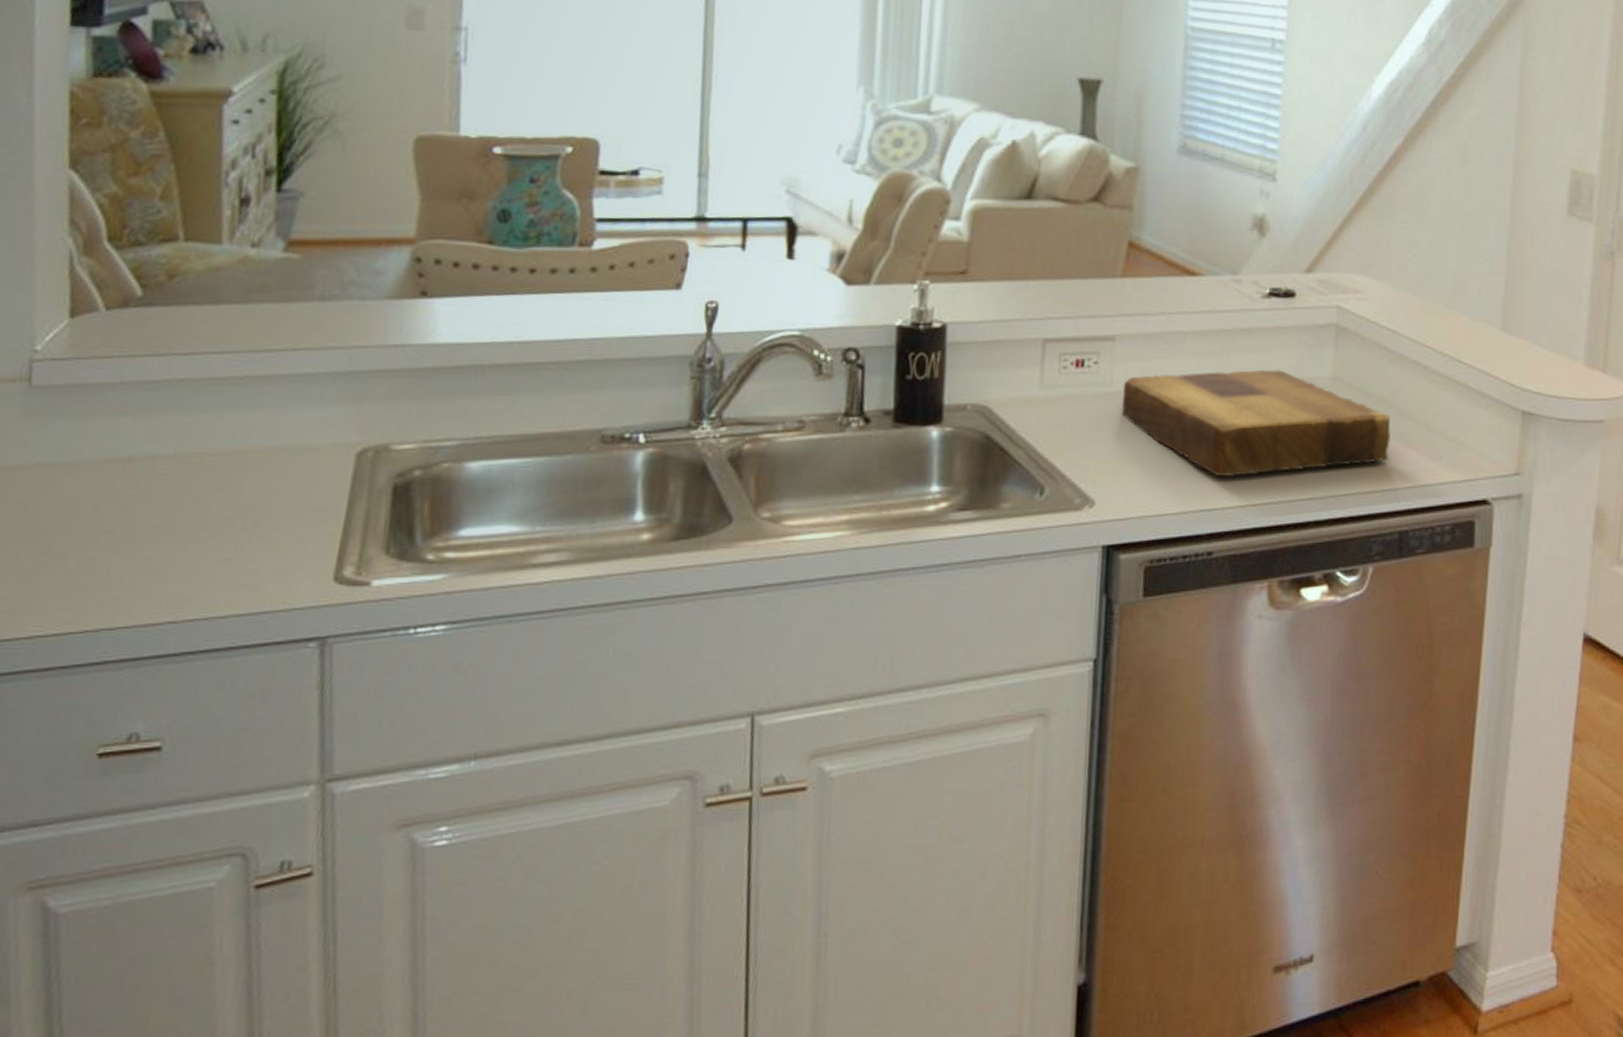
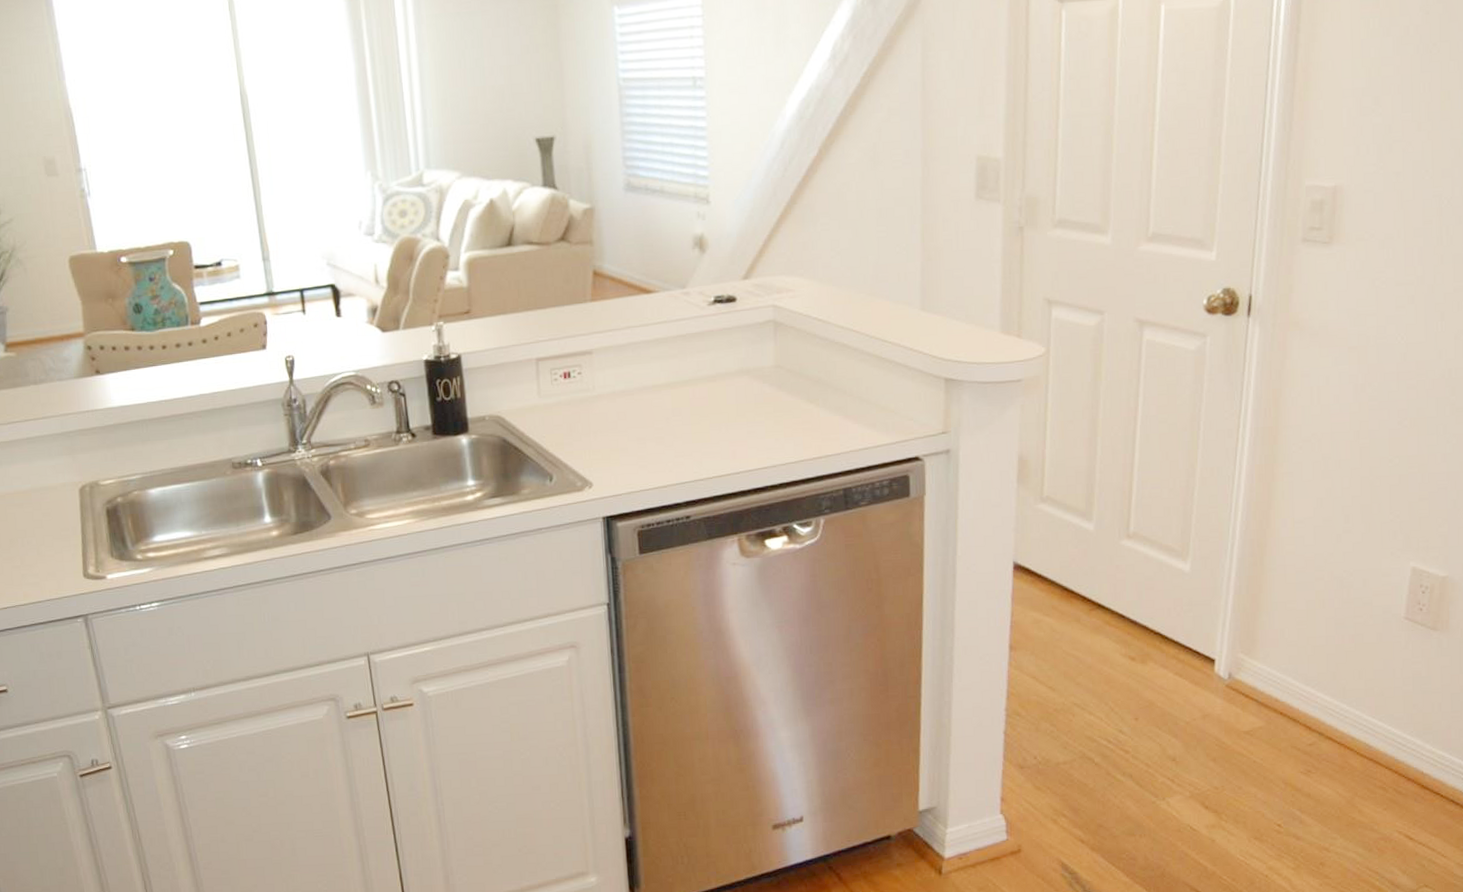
cutting board: present [1121,369,1391,476] -> none [603,364,830,455]

